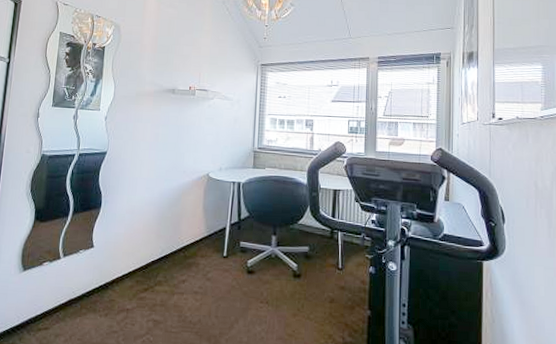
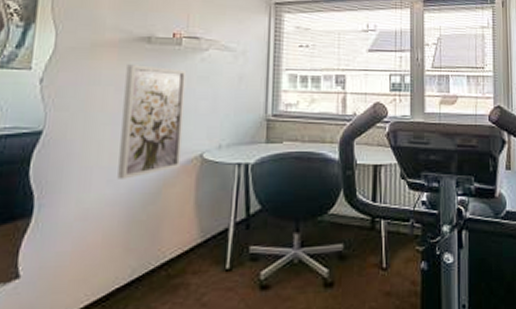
wall art: none [153,108,199,188] -> present [117,64,187,179]

